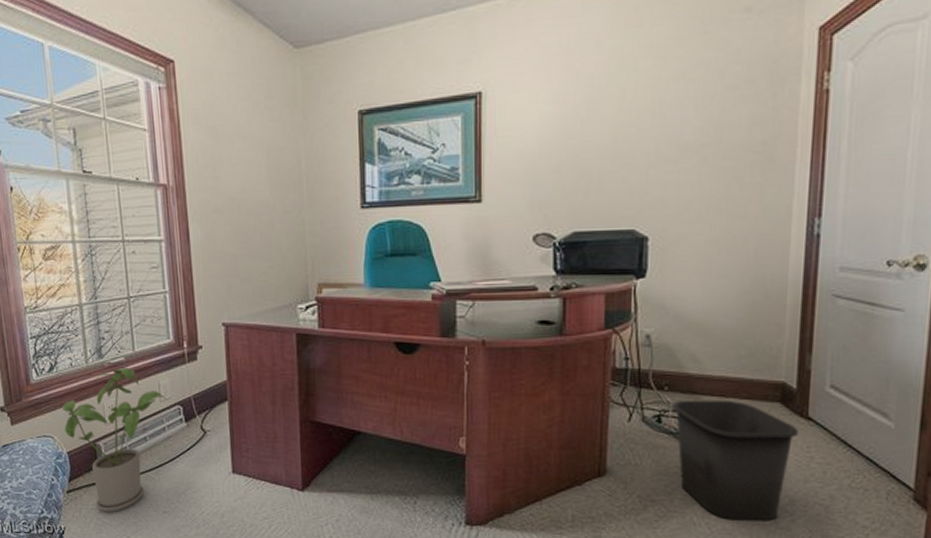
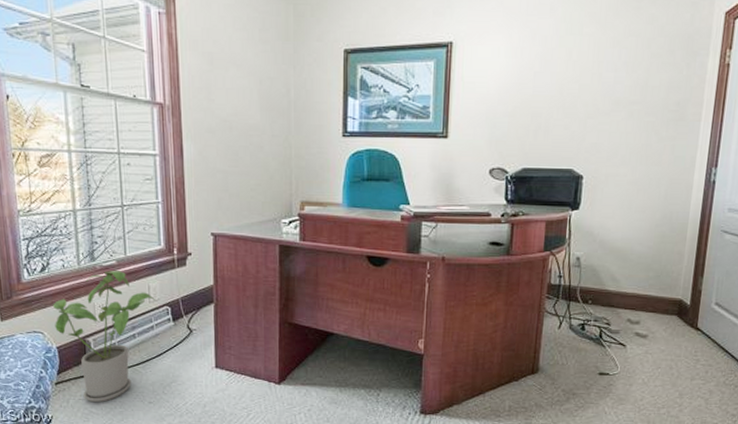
waste bin: present [673,399,798,521] -> none [594,311,689,411]

